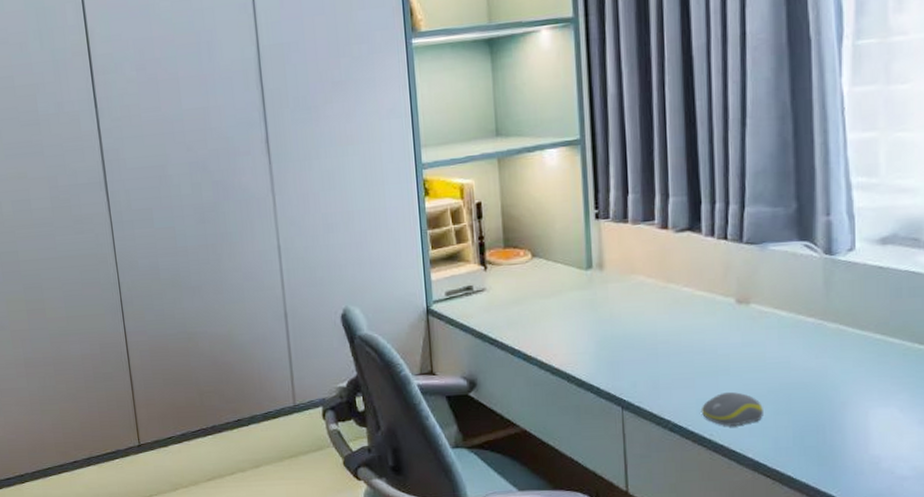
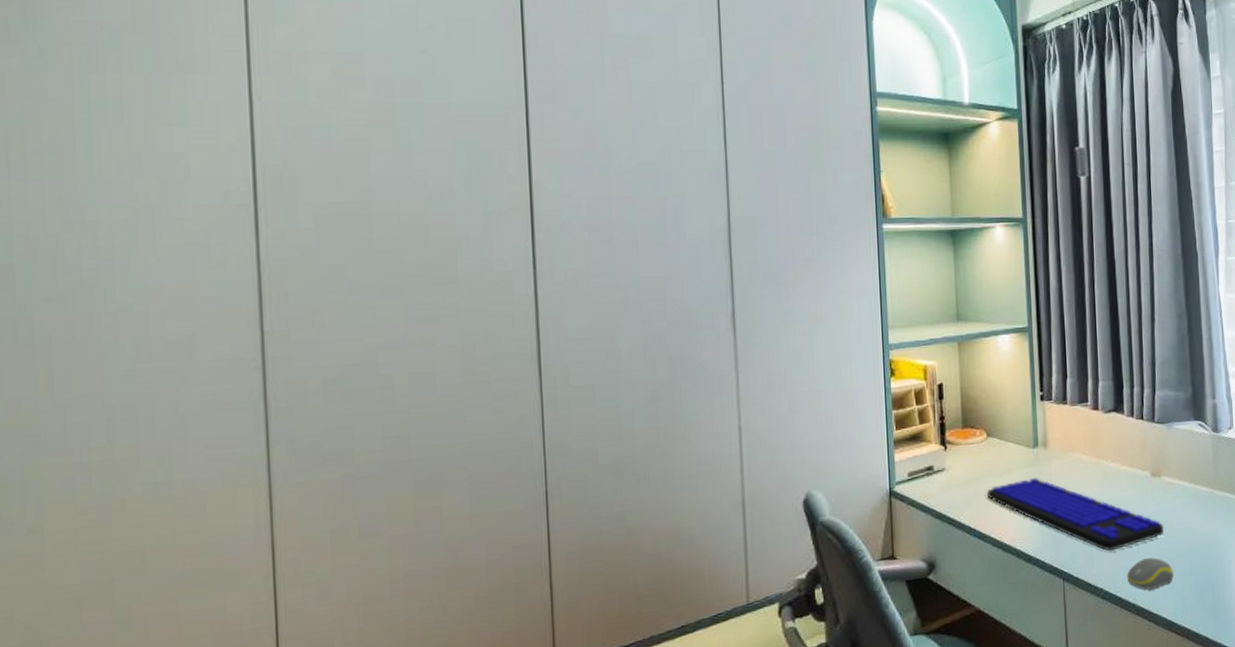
keyboard: none [532,301,751,382] -> present [986,478,1164,551]

